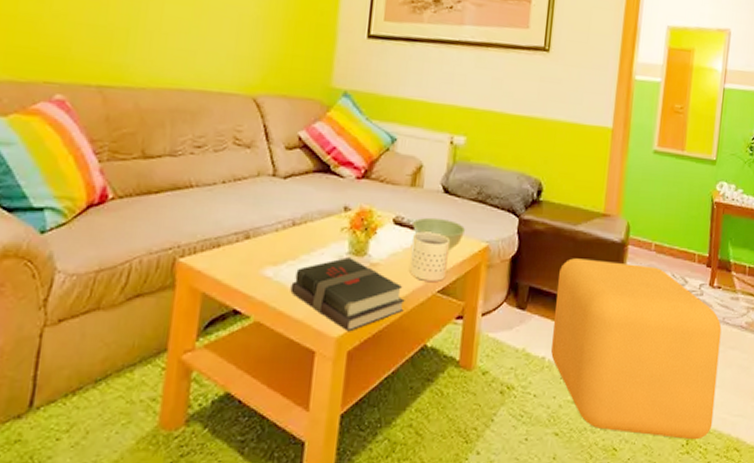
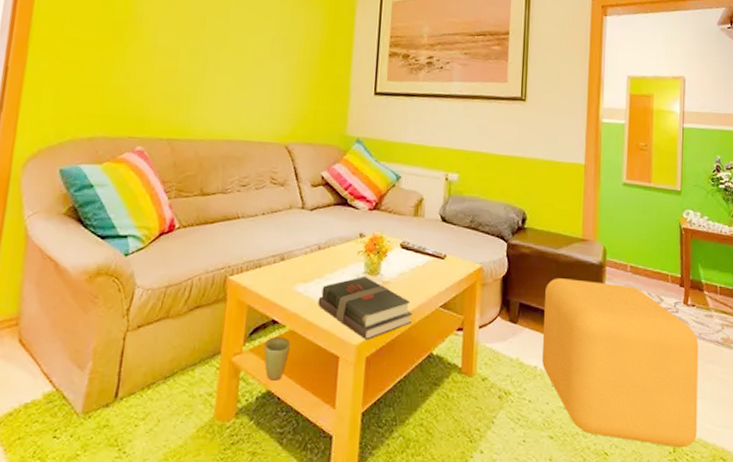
cup: none [221,330,255,381] -> present [263,337,290,381]
mug: present [409,231,451,281] -> none [416,254,449,298]
bowl: present [413,217,466,251] -> none [417,242,462,271]

